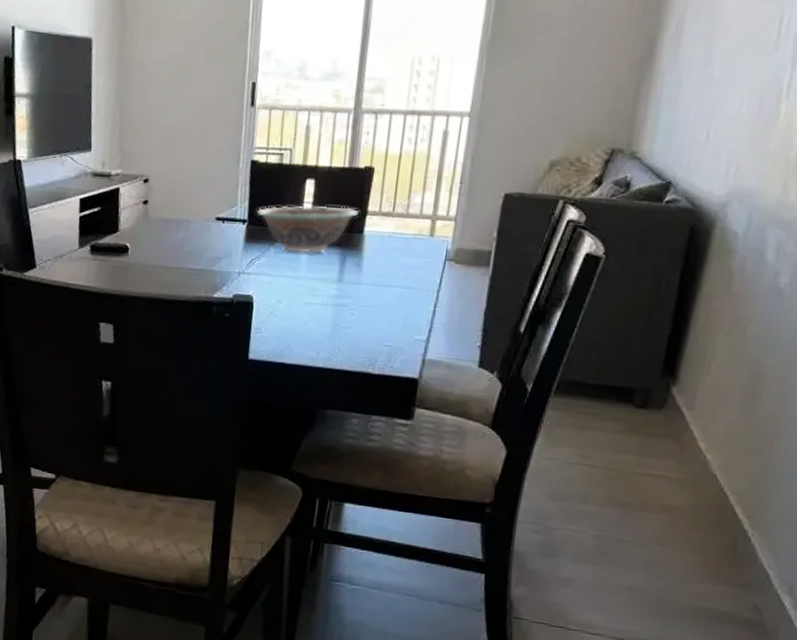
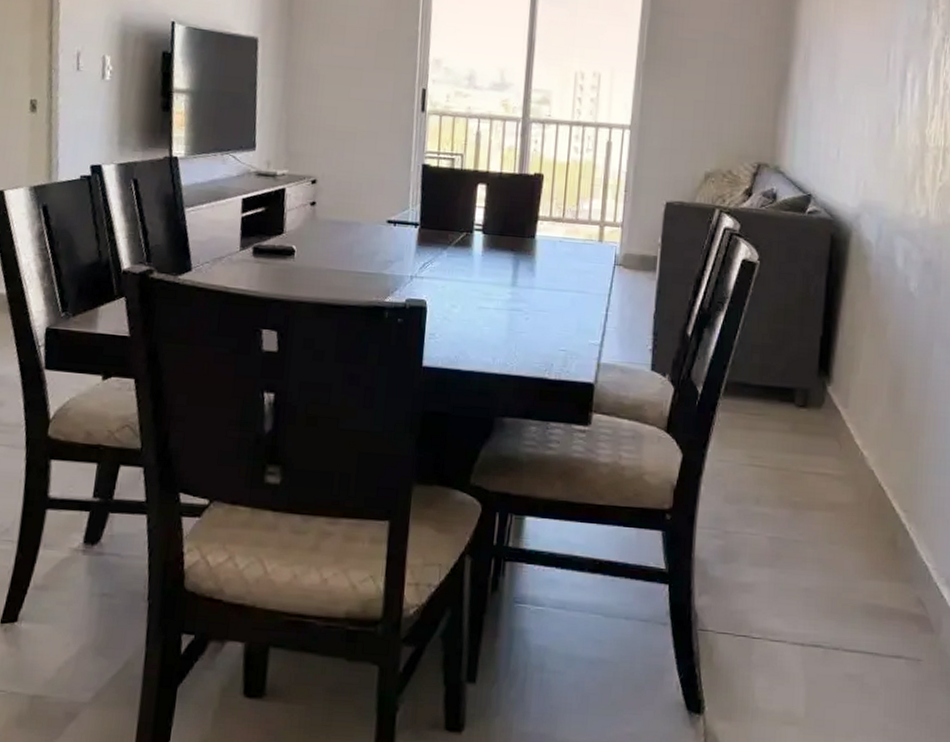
decorative bowl: present [257,205,359,254] -> none [429,209,530,258]

